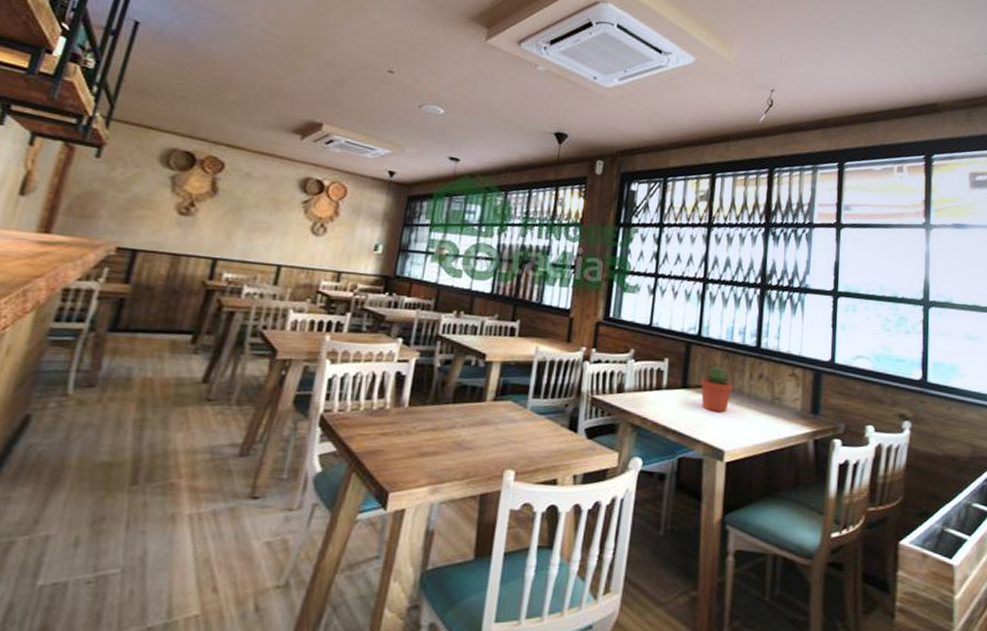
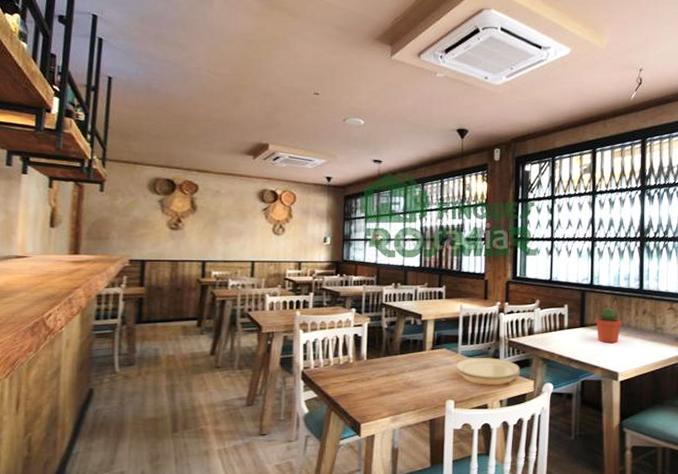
plate: none [521,416,603,455] -> present [456,358,520,385]

